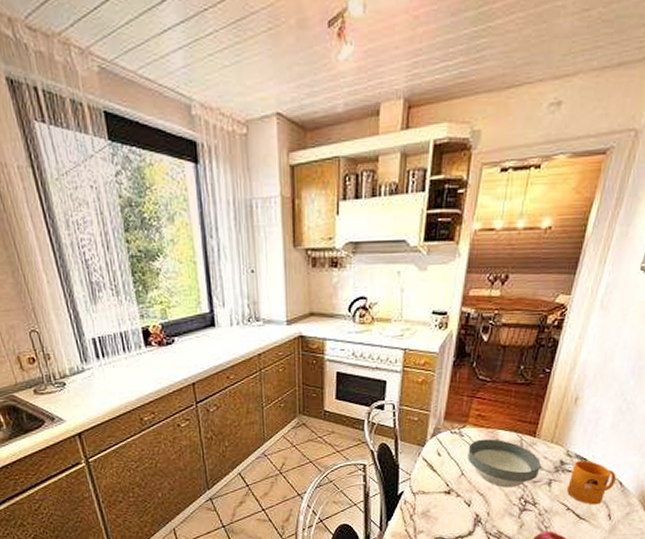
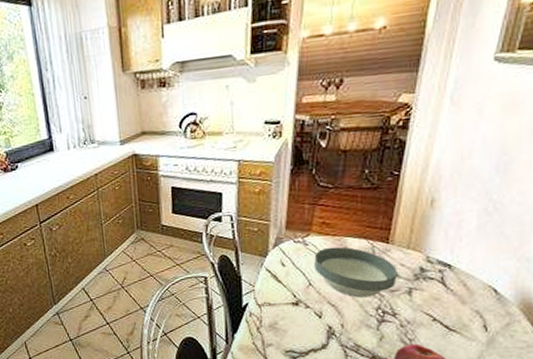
mug: present [567,460,616,505] -> none [431,266,489,315]

